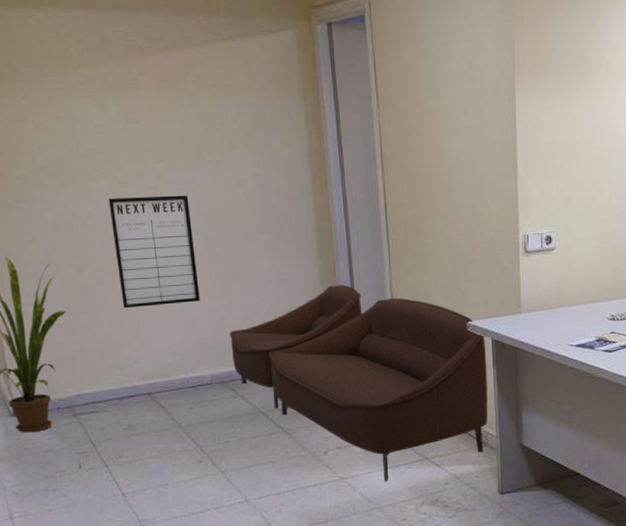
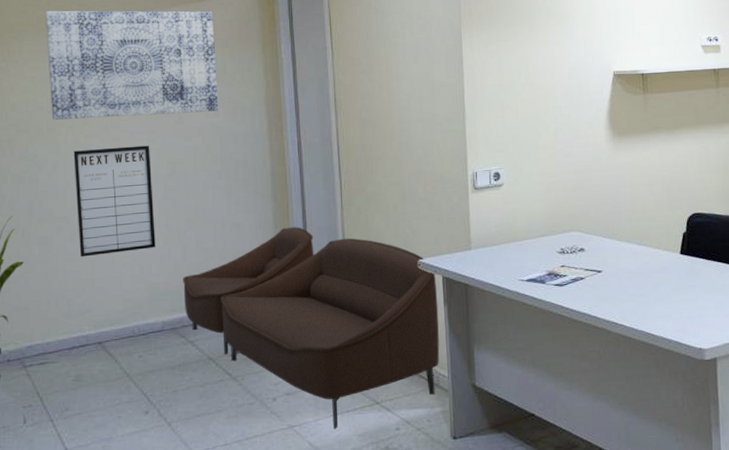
wall art: none [66,44,259,165] -> present [46,10,219,120]

